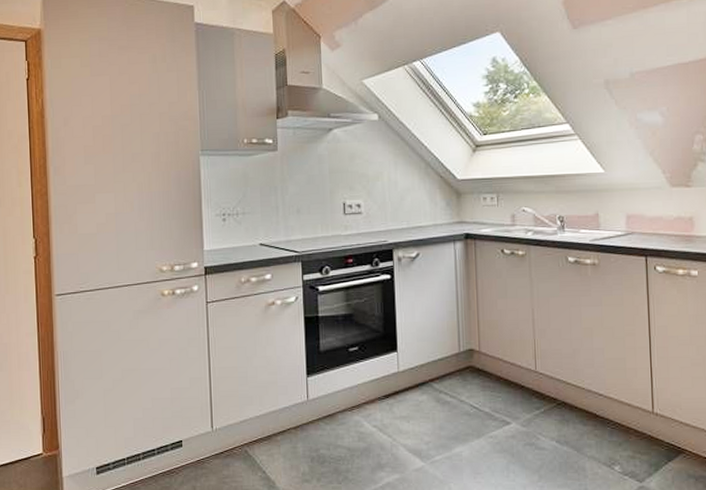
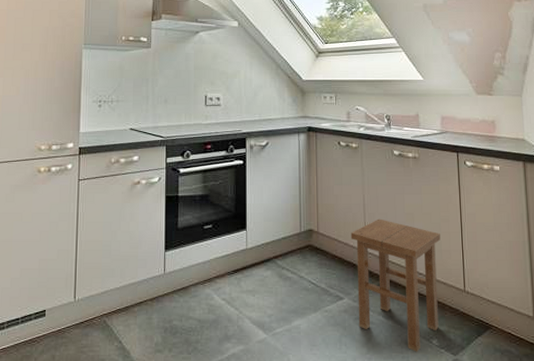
stool: none [518,335,625,479] -> present [350,219,441,352]

